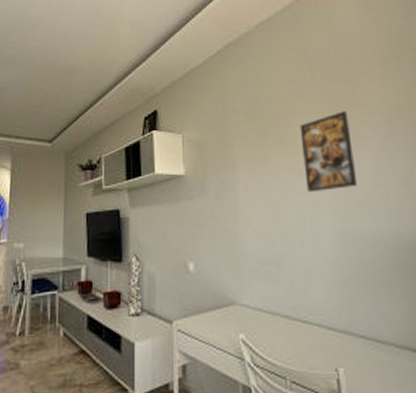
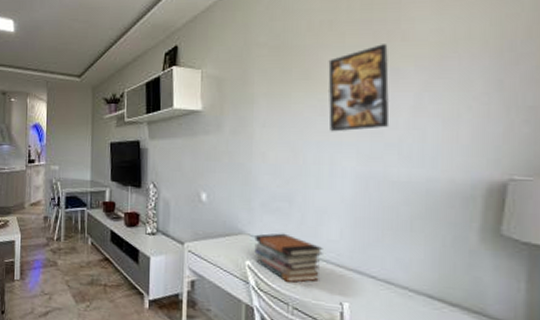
book stack: none [246,299,314,353] -> present [254,233,323,283]

